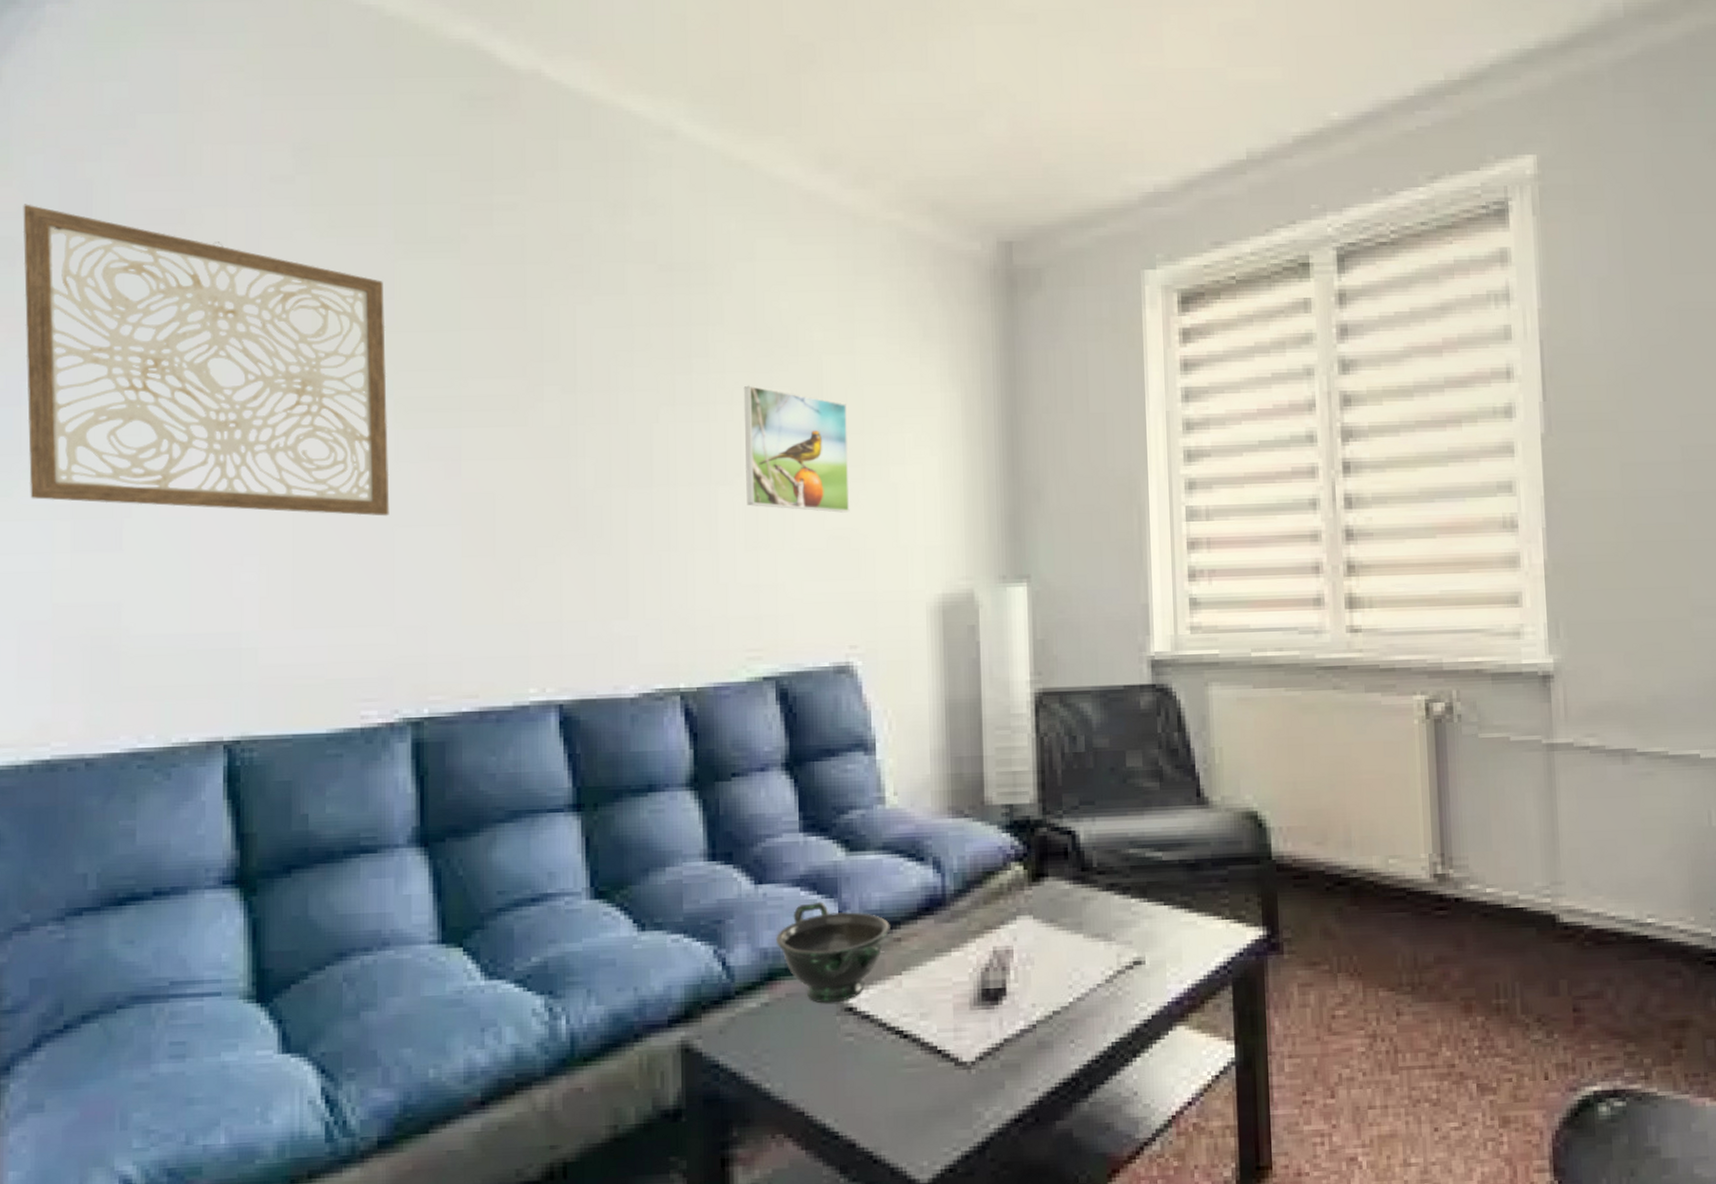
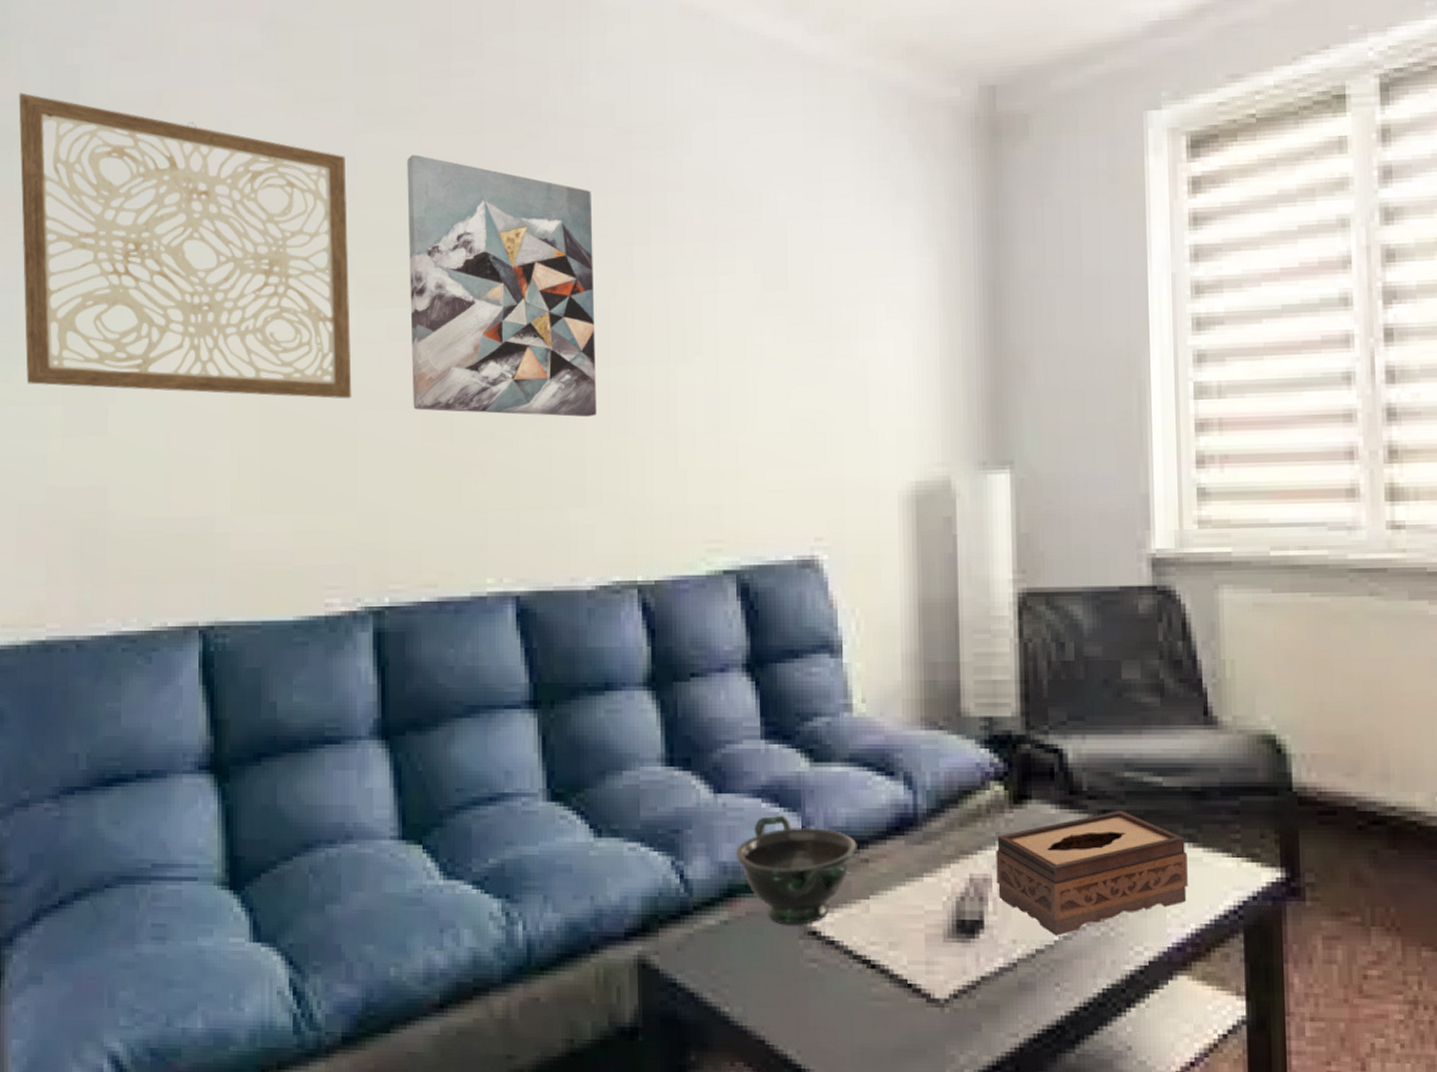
wall art: none [448,282,640,535] -> present [407,154,597,418]
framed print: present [743,385,850,513] -> none [703,254,816,392]
tissue box: none [1016,882,1185,998] -> present [996,810,1188,936]

